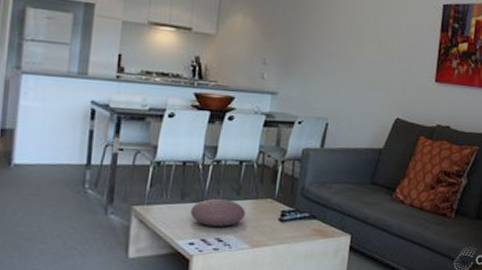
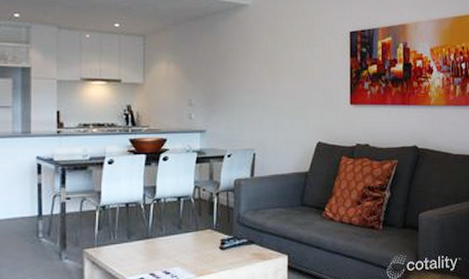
decorative bowl: present [190,198,245,226] -> none [137,234,188,261]

